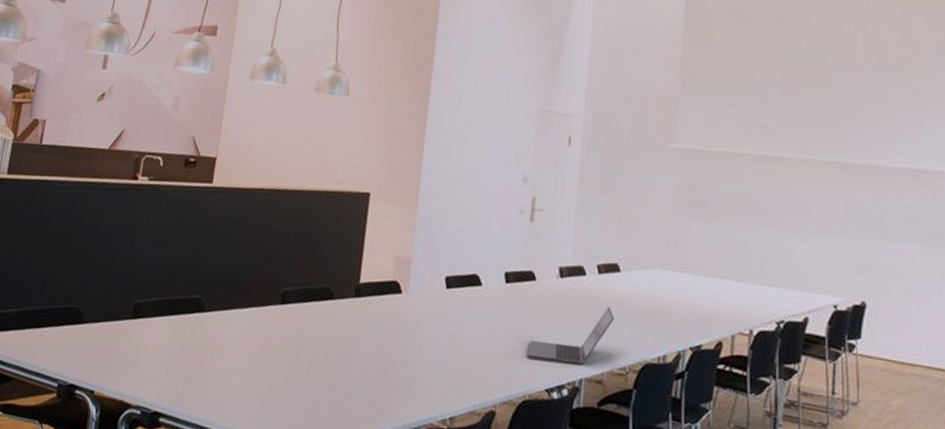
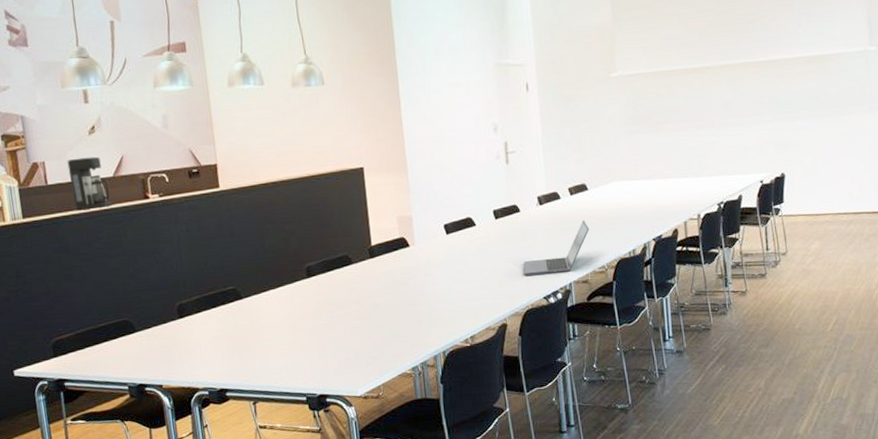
coffee maker: none [61,122,103,181] -> present [67,156,112,211]

